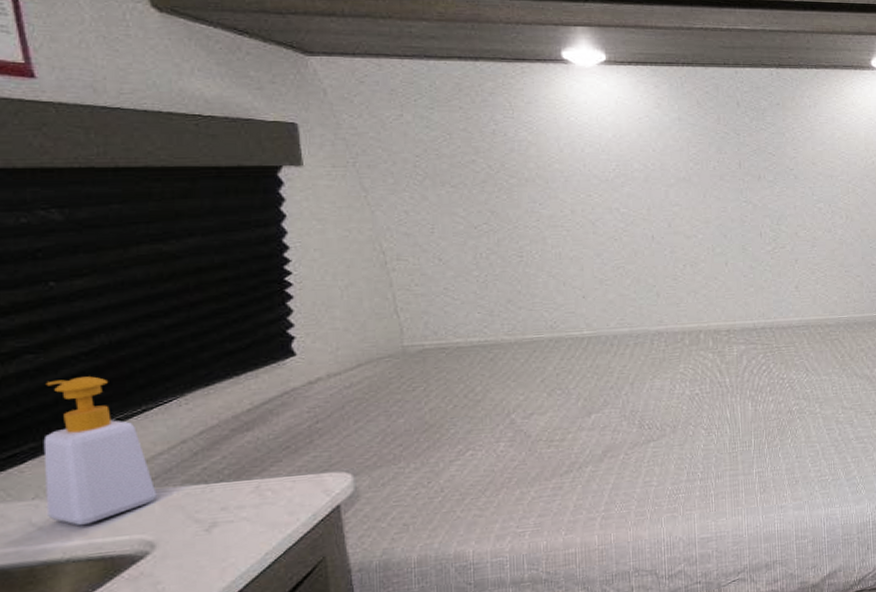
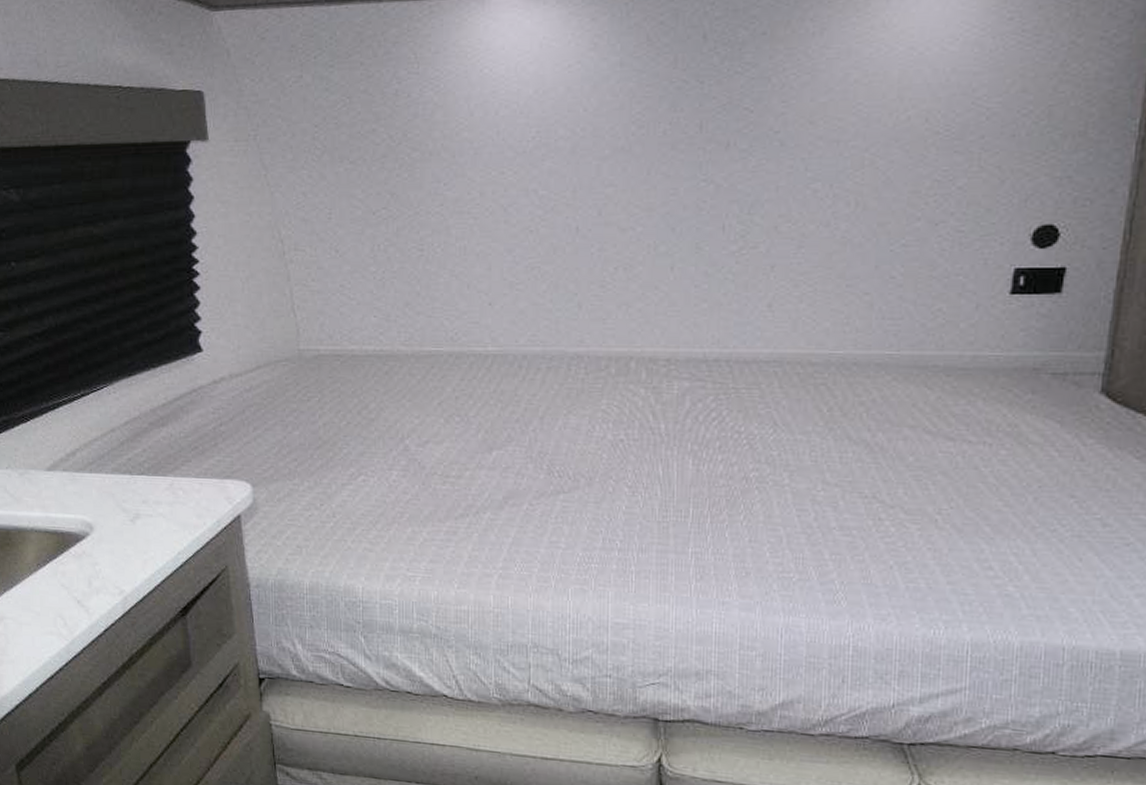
soap bottle: present [43,376,157,525] -> none [12,357,93,498]

